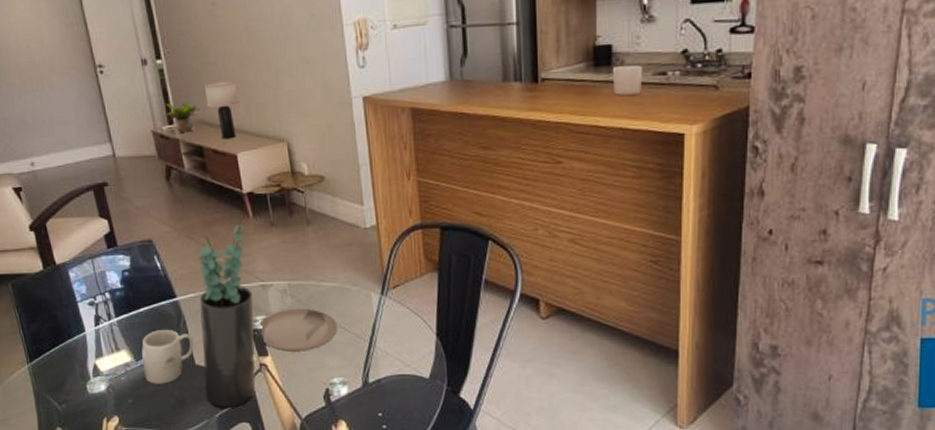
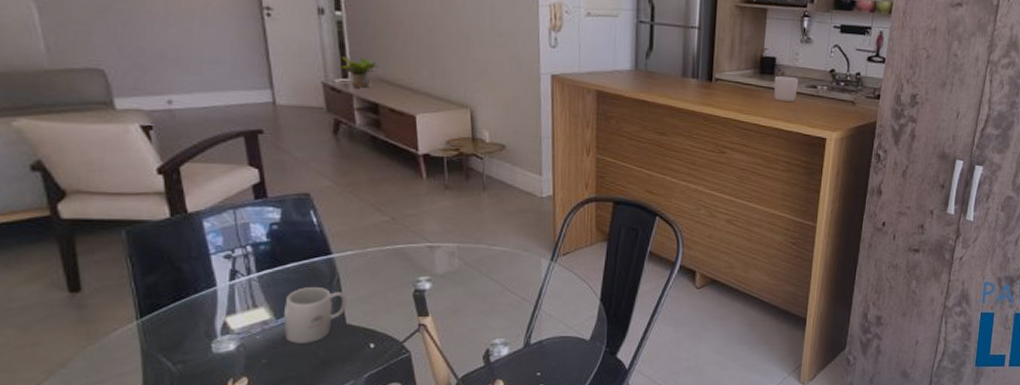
vase: present [198,216,256,409] -> none [355,176,418,370]
table lamp: present [205,80,239,139] -> none [387,41,424,100]
plate: present [258,308,337,352] -> none [421,270,504,313]

